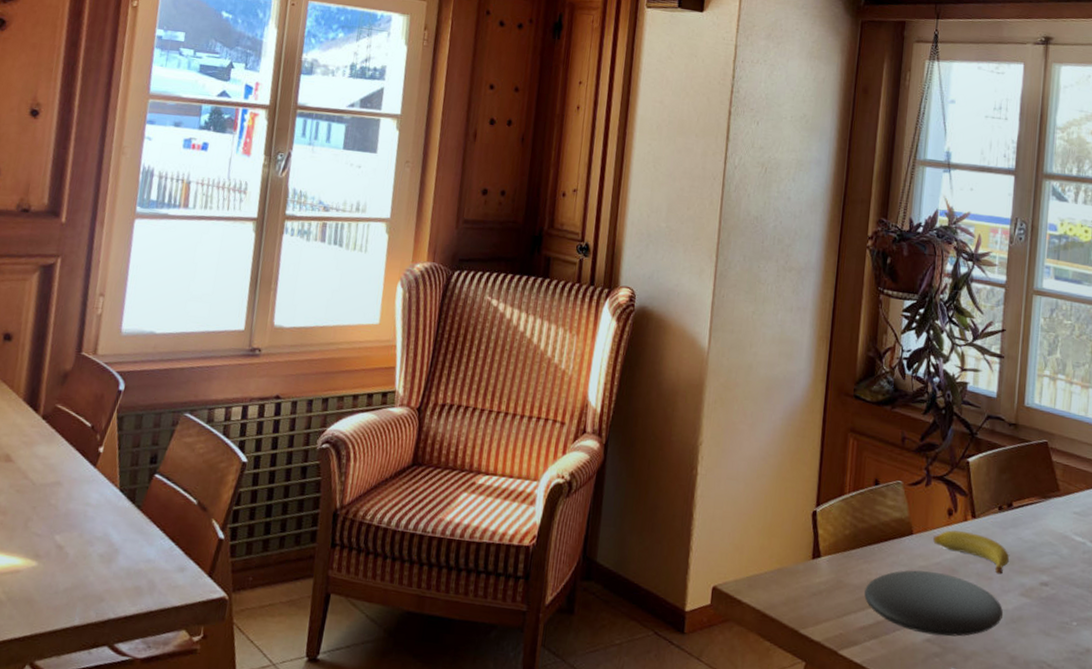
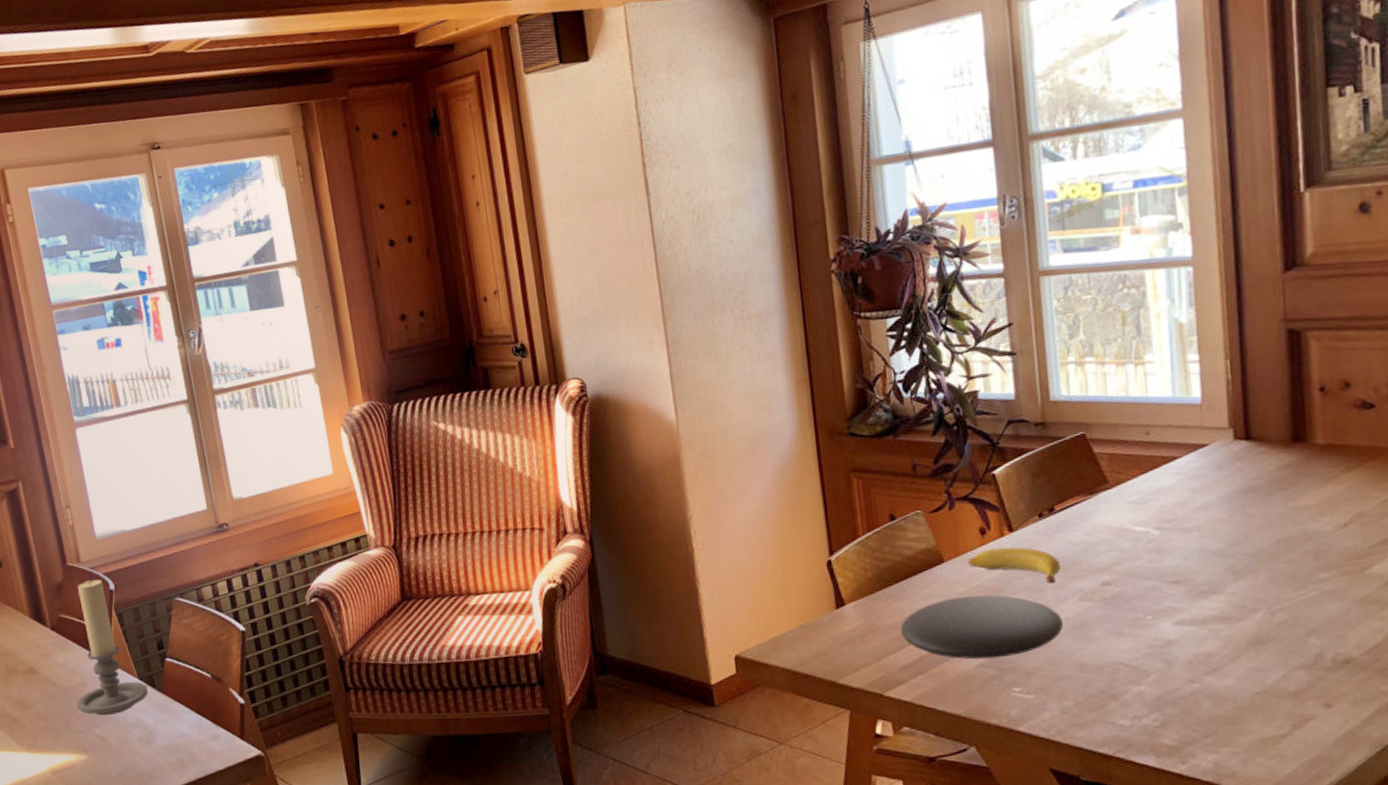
candle holder: none [43,375,127,524] -> present [76,579,148,716]

